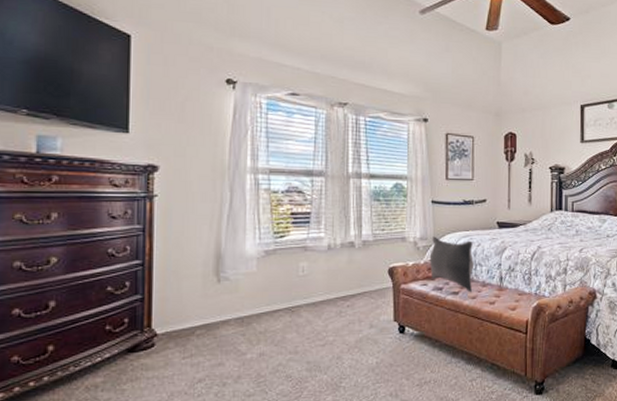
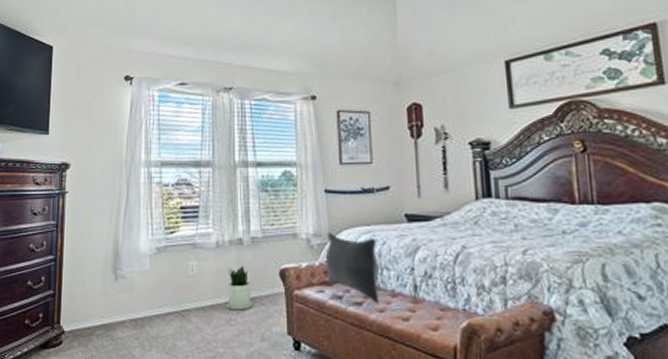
planter: none [336,265,363,304] -> present [226,265,253,311]

